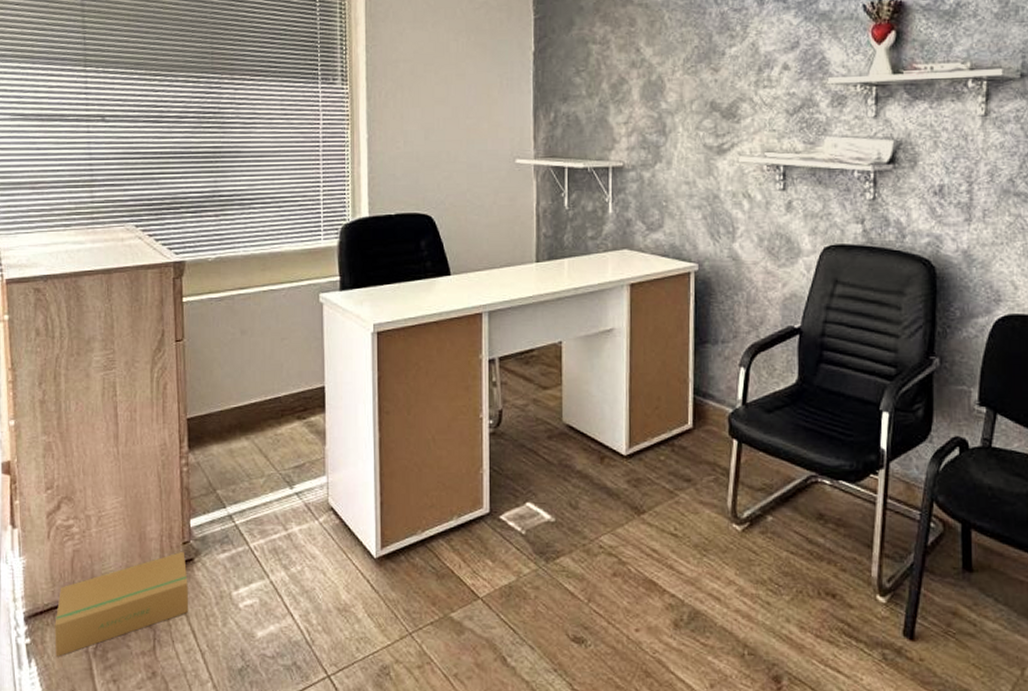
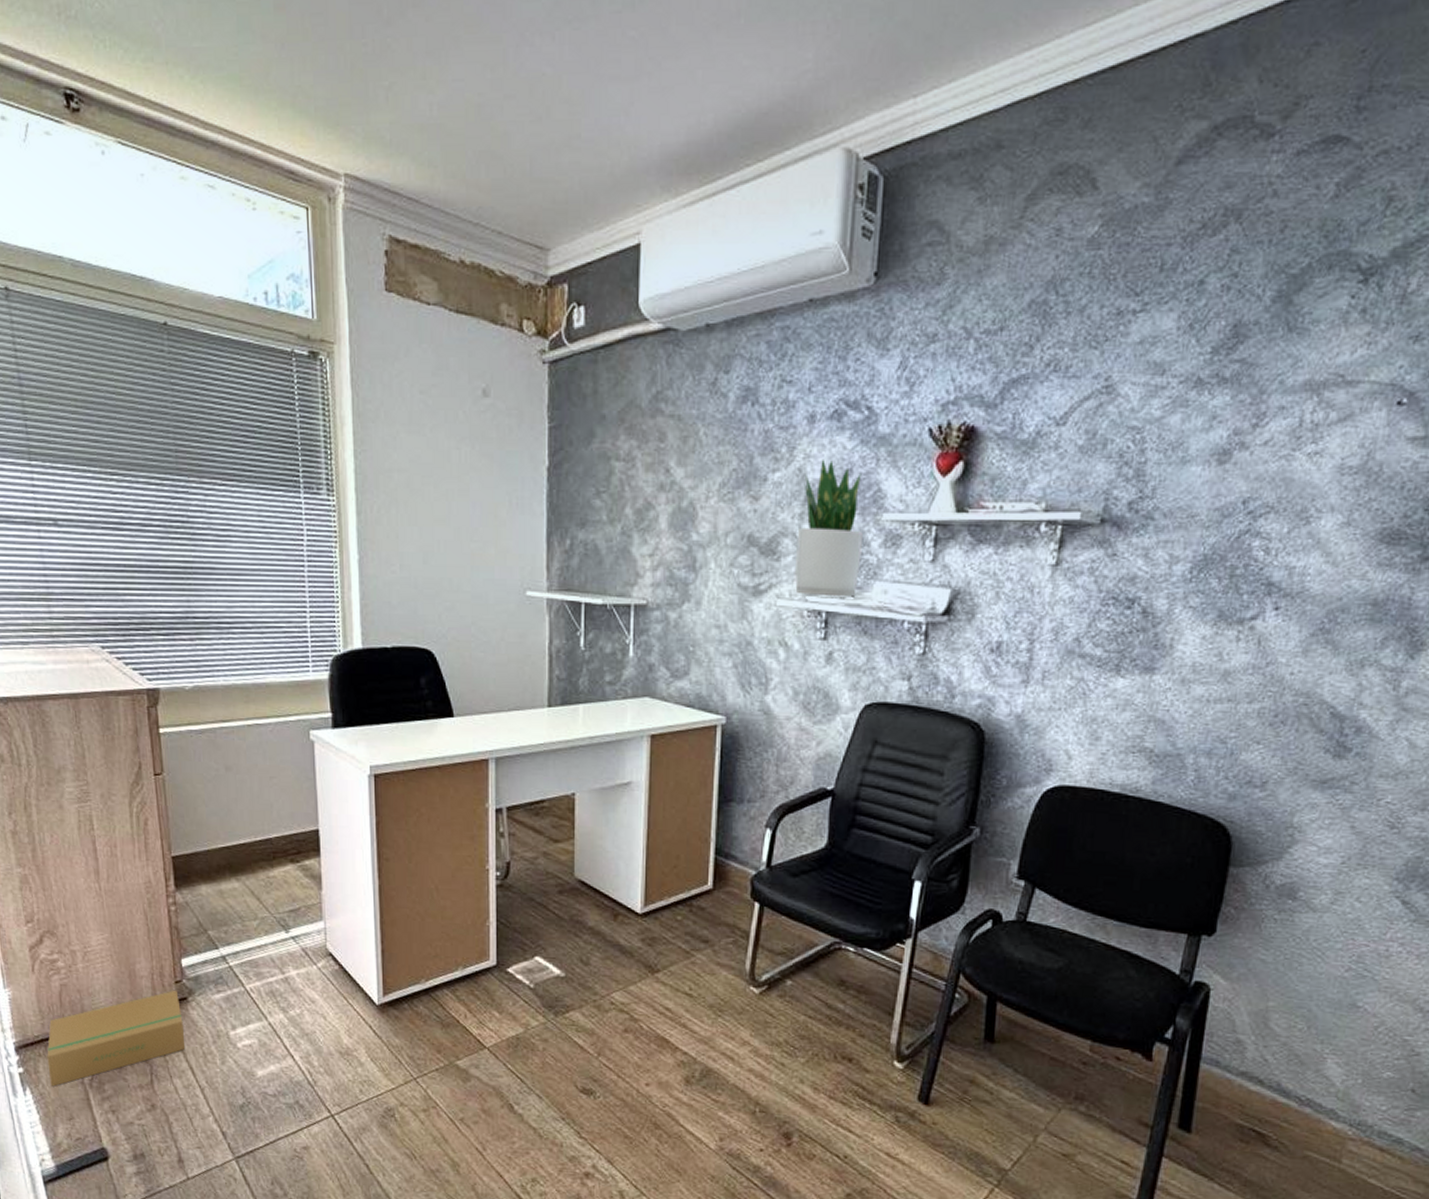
planter: none [754,34,812,152] -> present [795,459,862,597]

